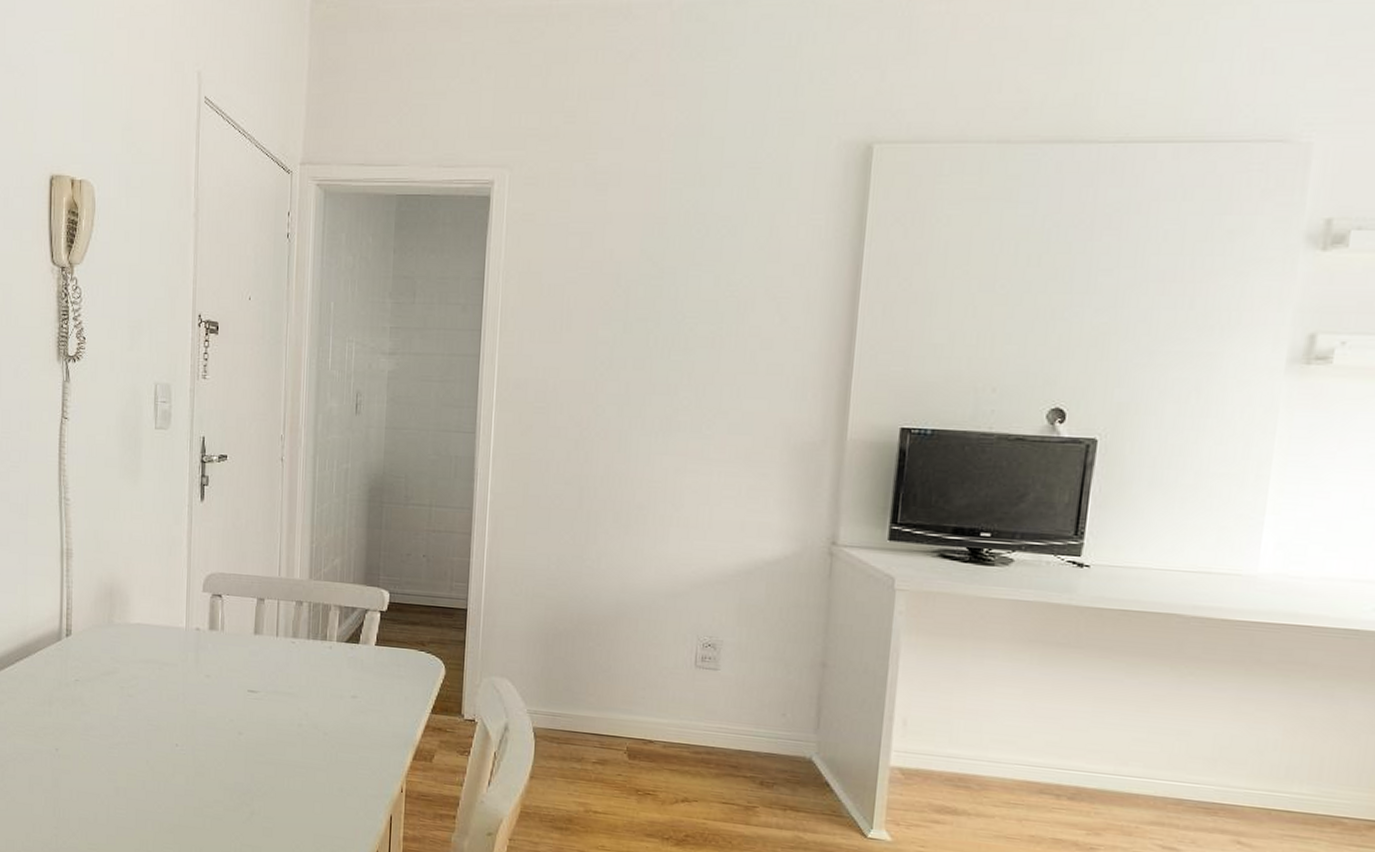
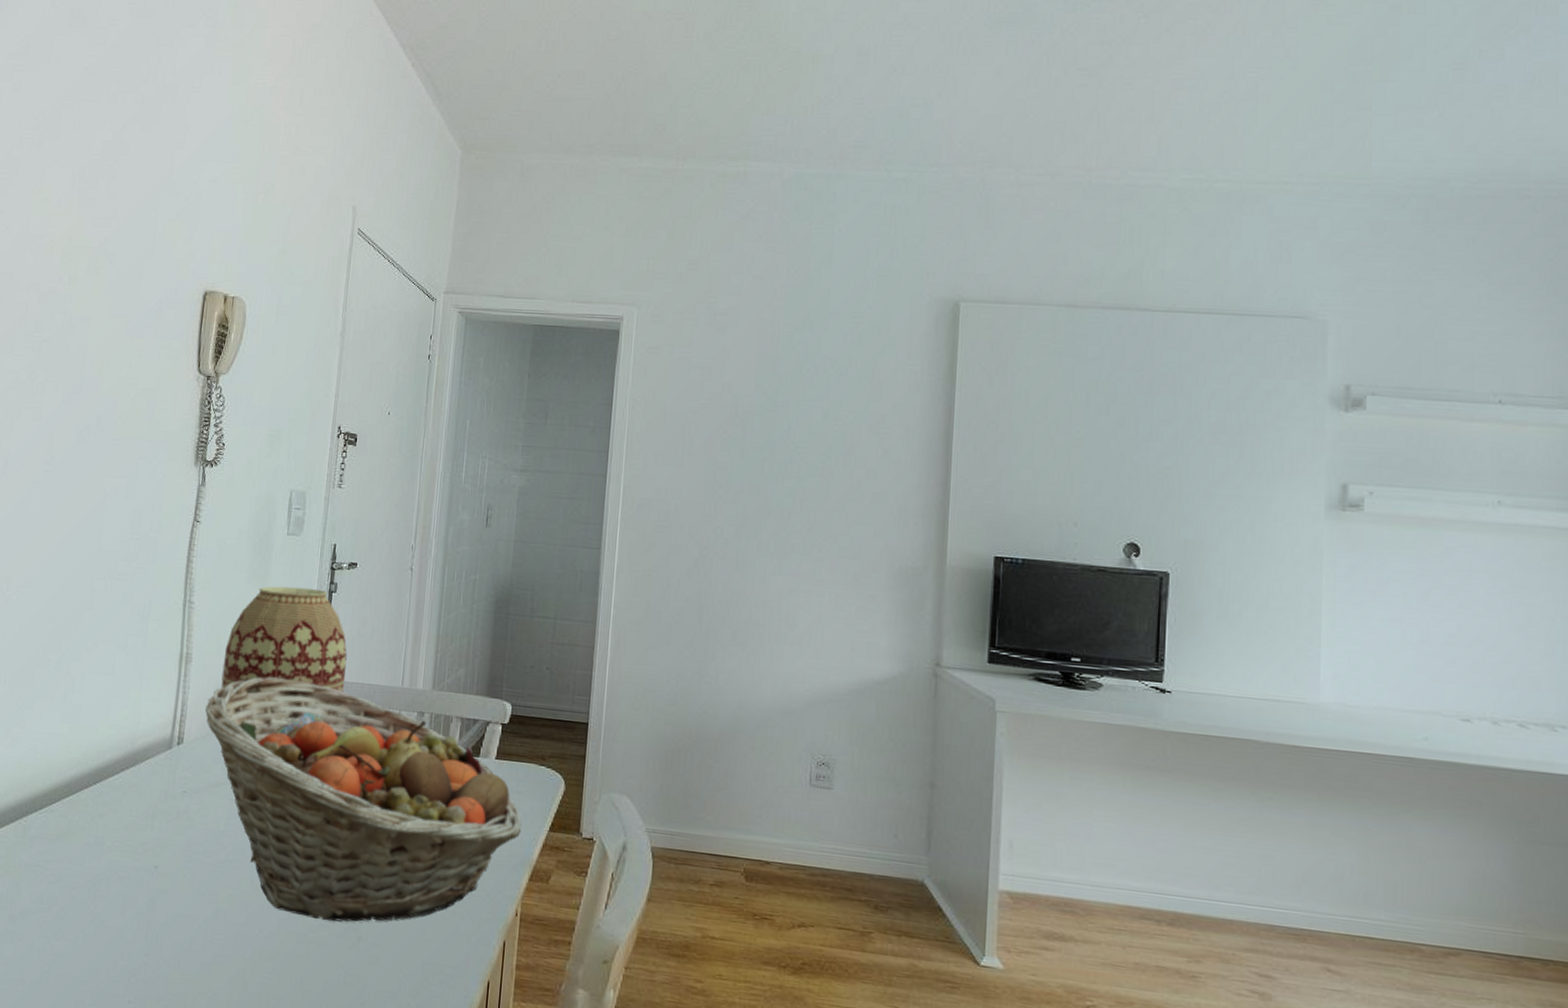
fruit basket: none [90,570,404,798] -> present [205,677,522,922]
vase: none [102,481,223,609] -> present [221,586,347,718]

